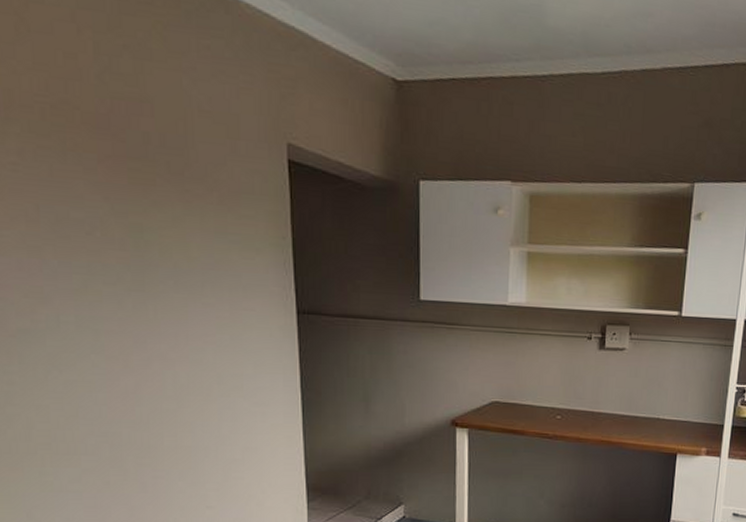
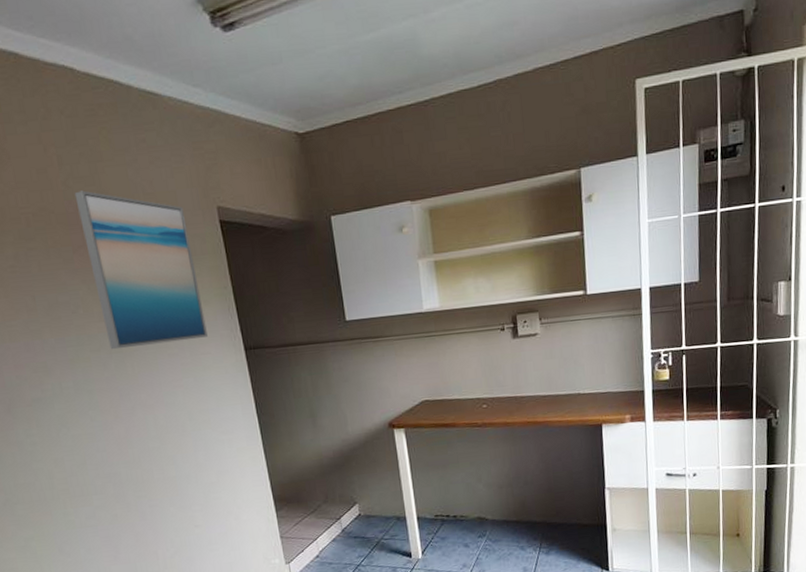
wall art: none [109,89,254,291] -> present [74,190,208,350]

